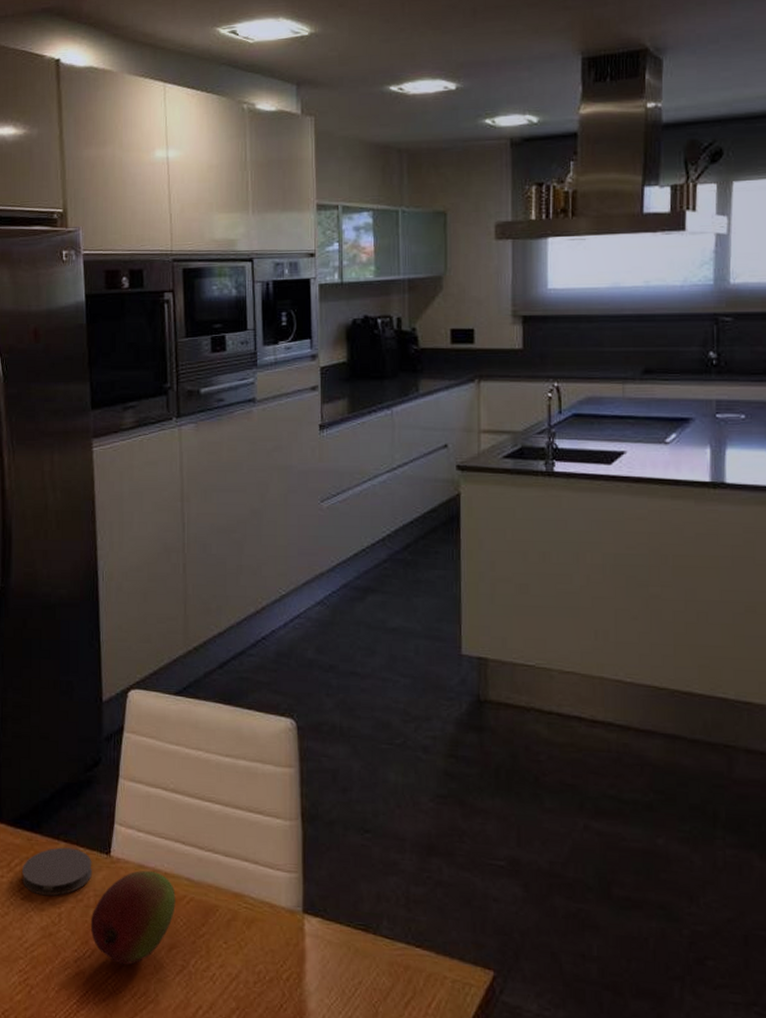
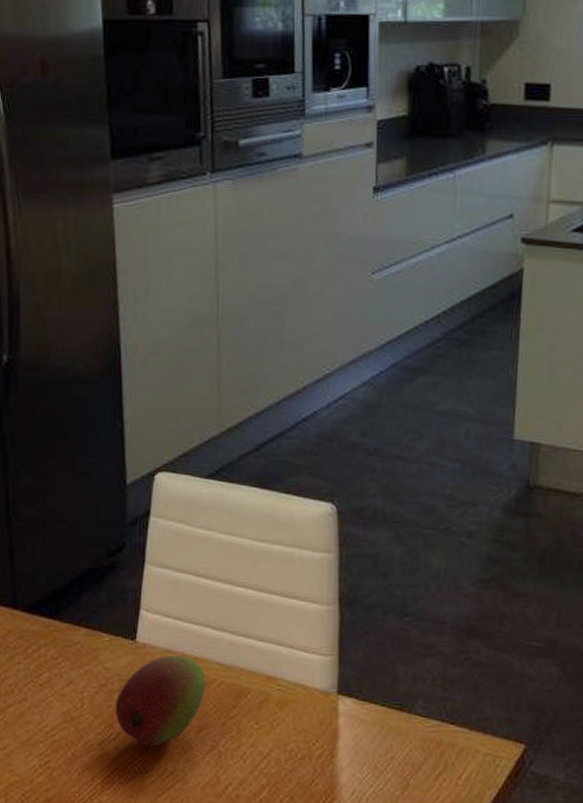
coaster: present [21,847,92,896] -> none [39,633,116,682]

